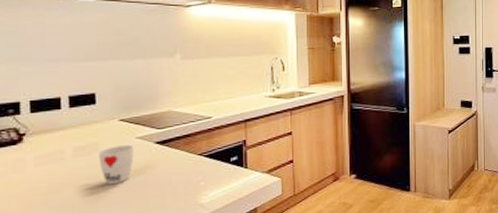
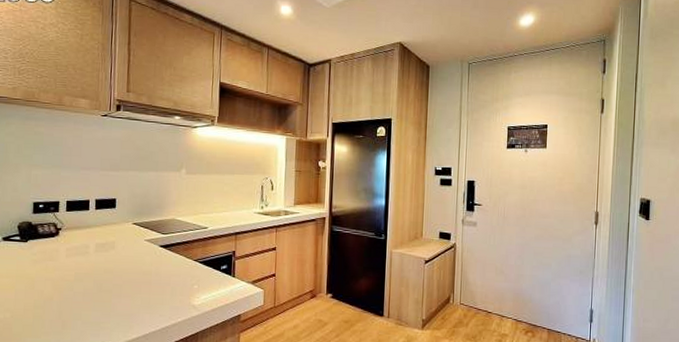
cup: present [98,144,134,185] -> none [114,245,143,279]

